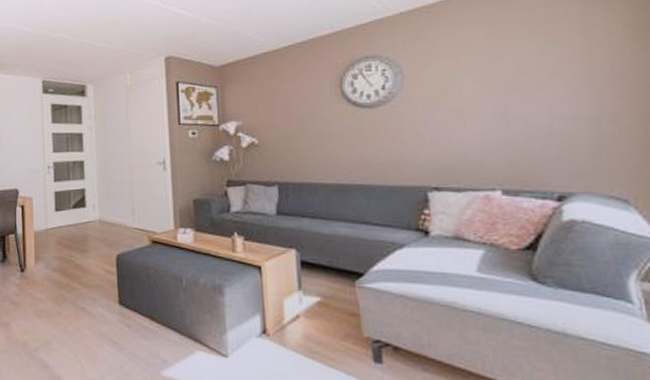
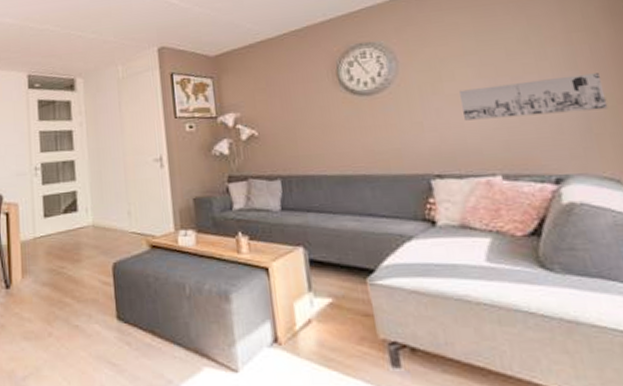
wall art: none [464,91,624,136] -> present [458,73,609,121]

